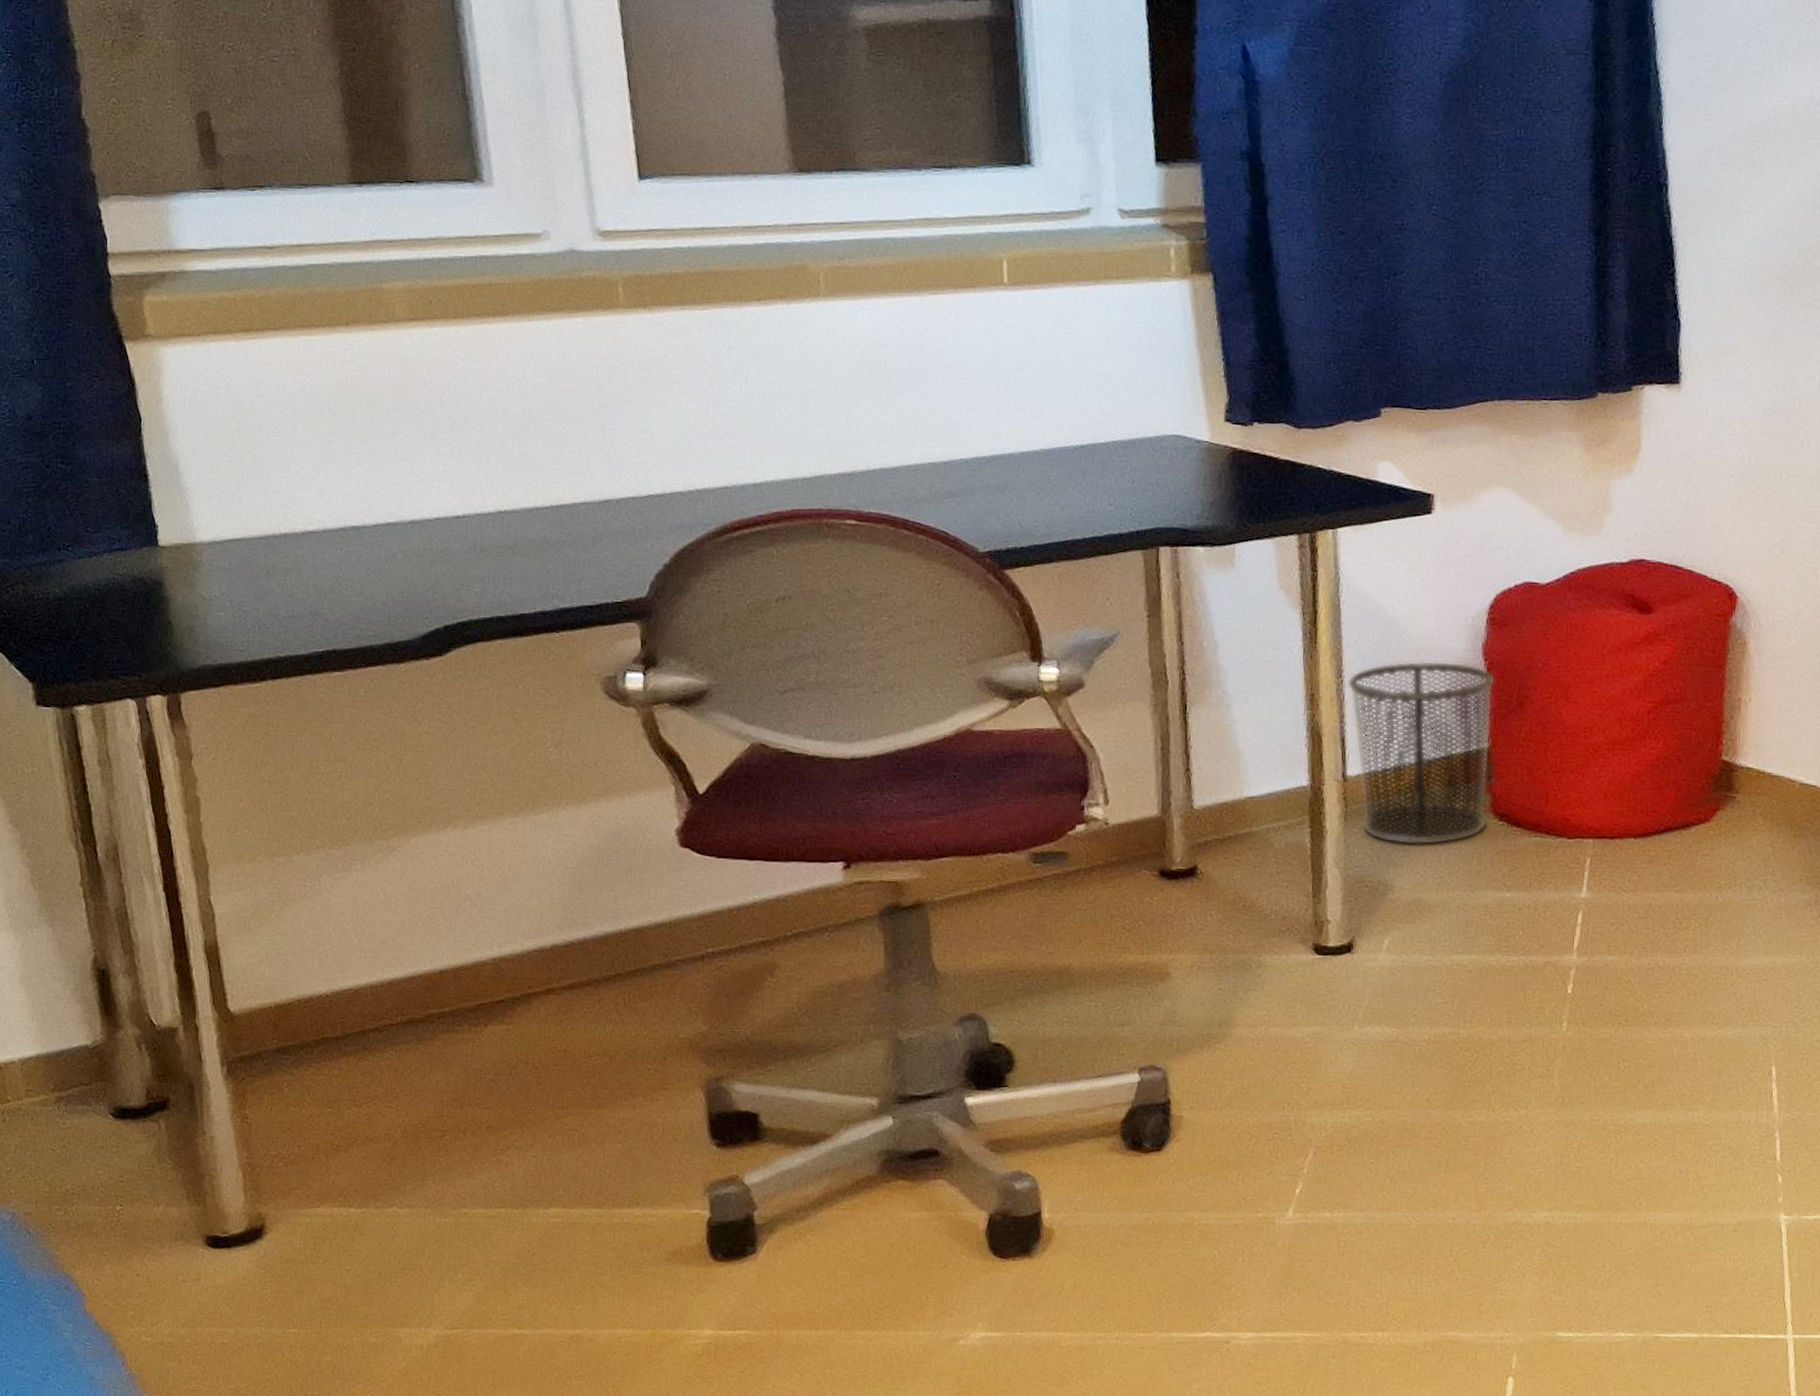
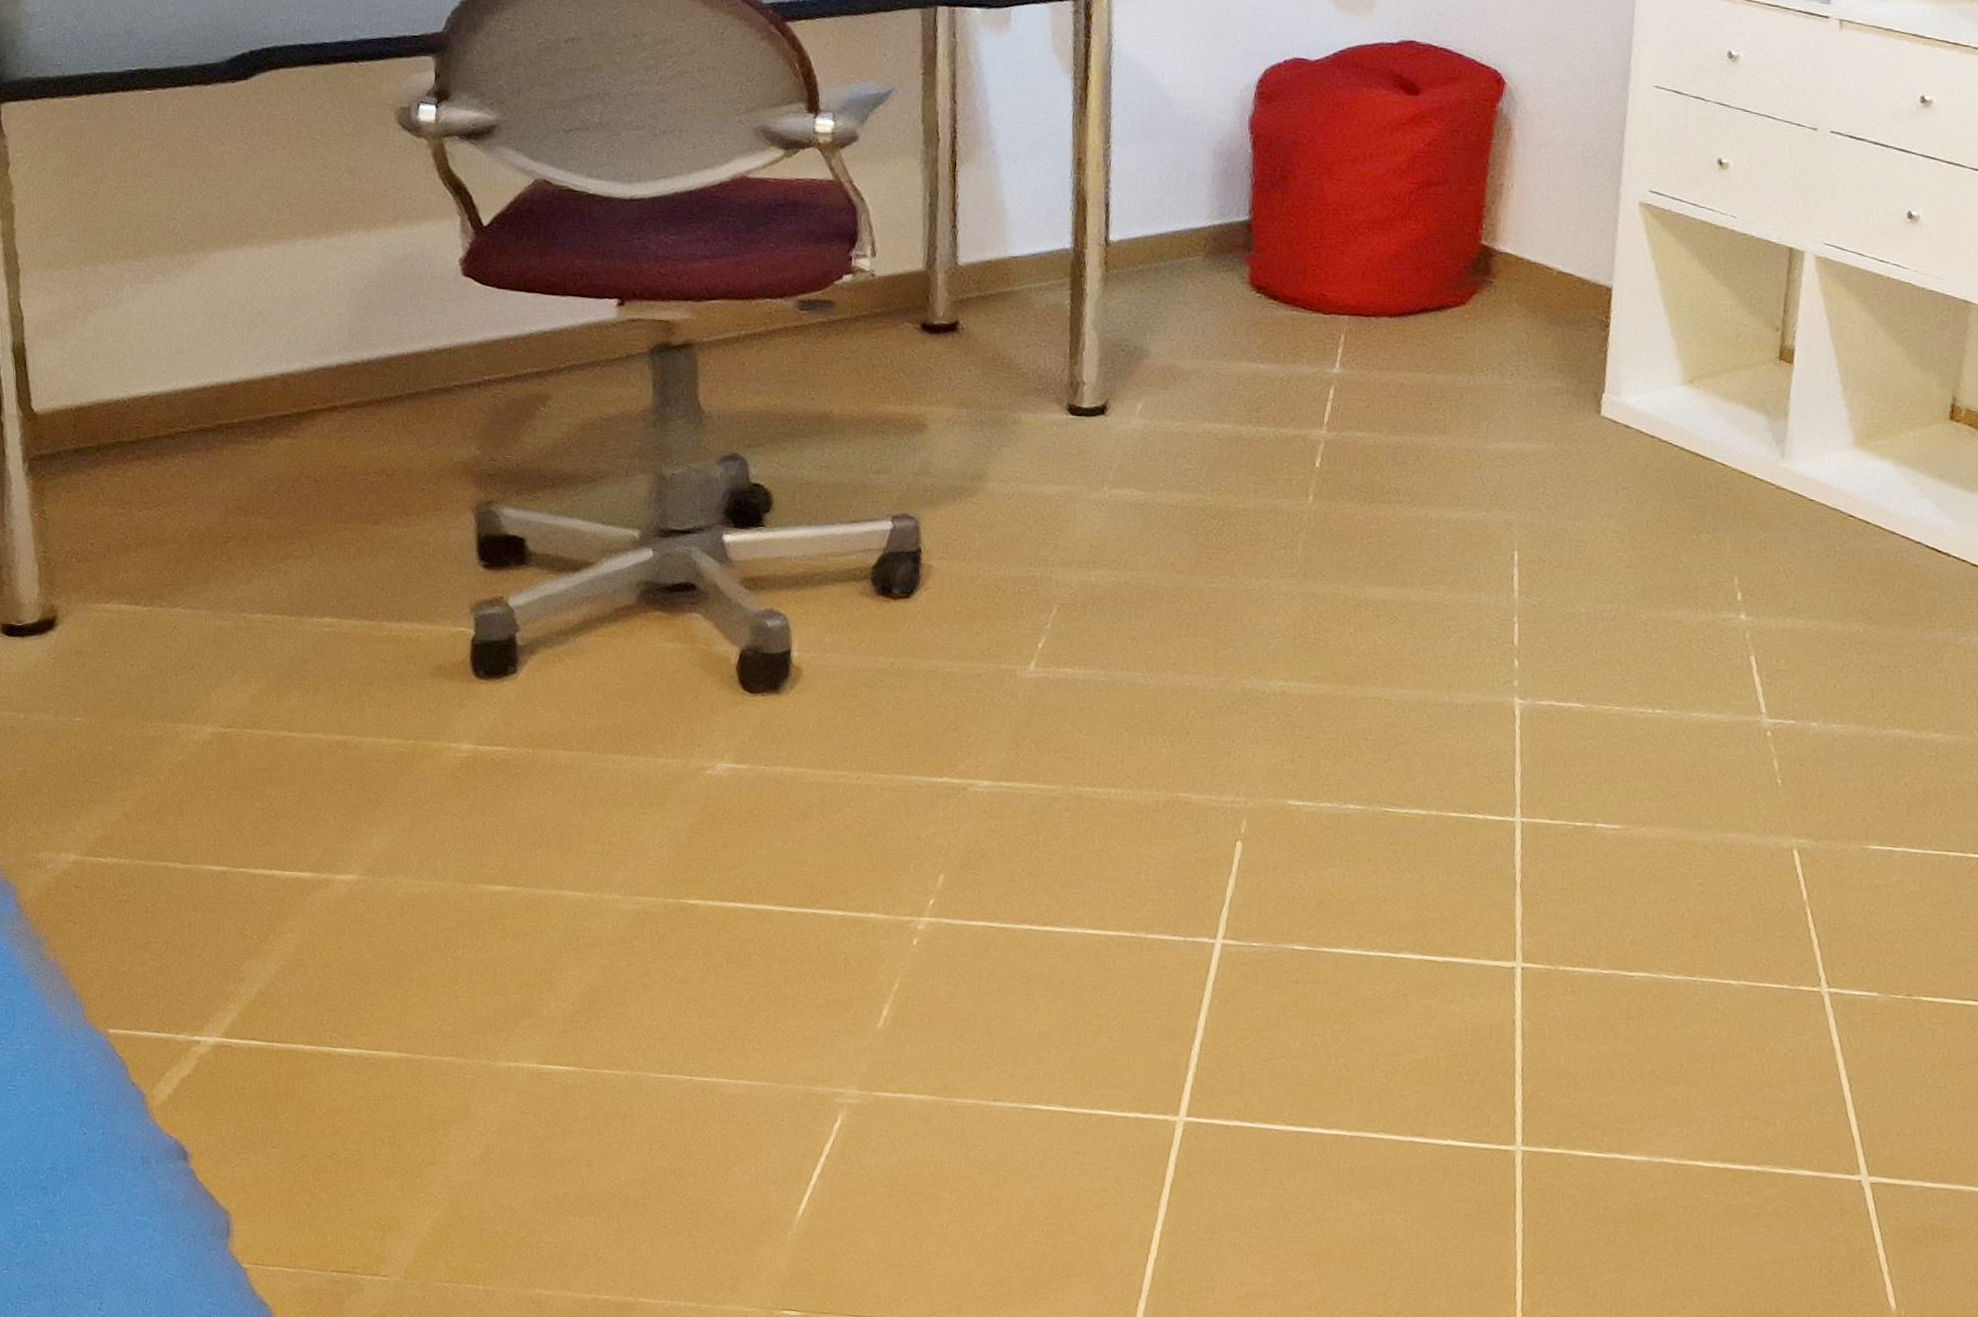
waste bin: present [1347,660,1495,846] -> none [1114,130,1260,314]

